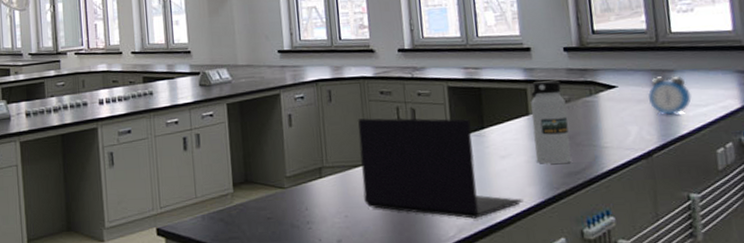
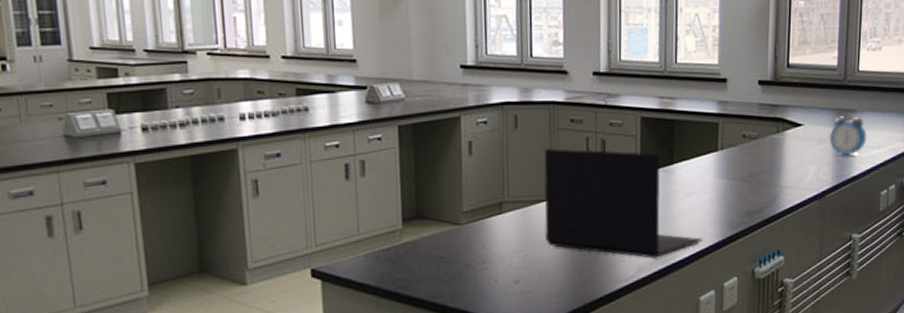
water bottle: present [530,80,571,164] -> none [719,115,754,203]

